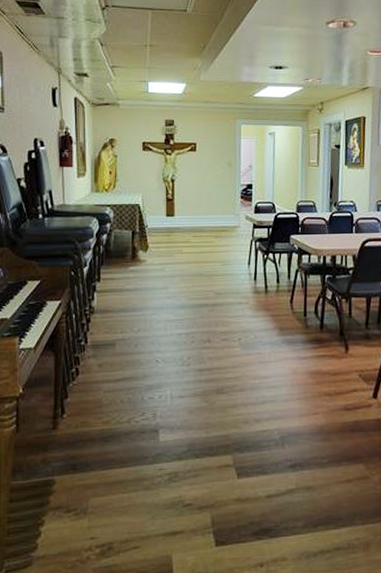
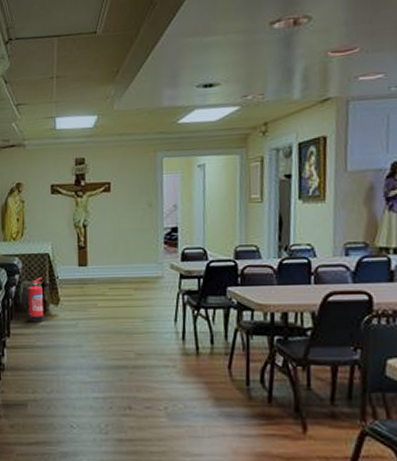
fire extinguisher: none [112,226,134,268] -> present [21,277,45,323]

